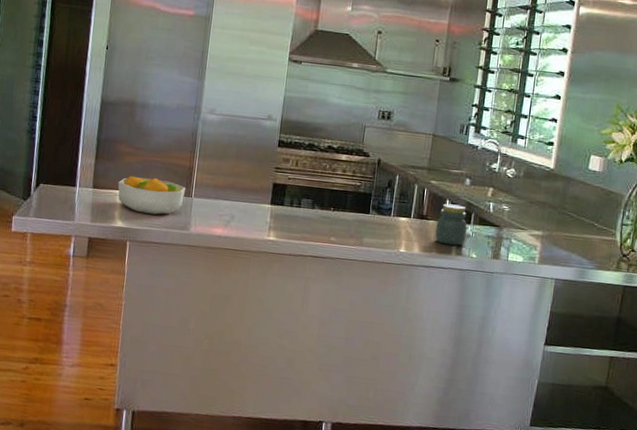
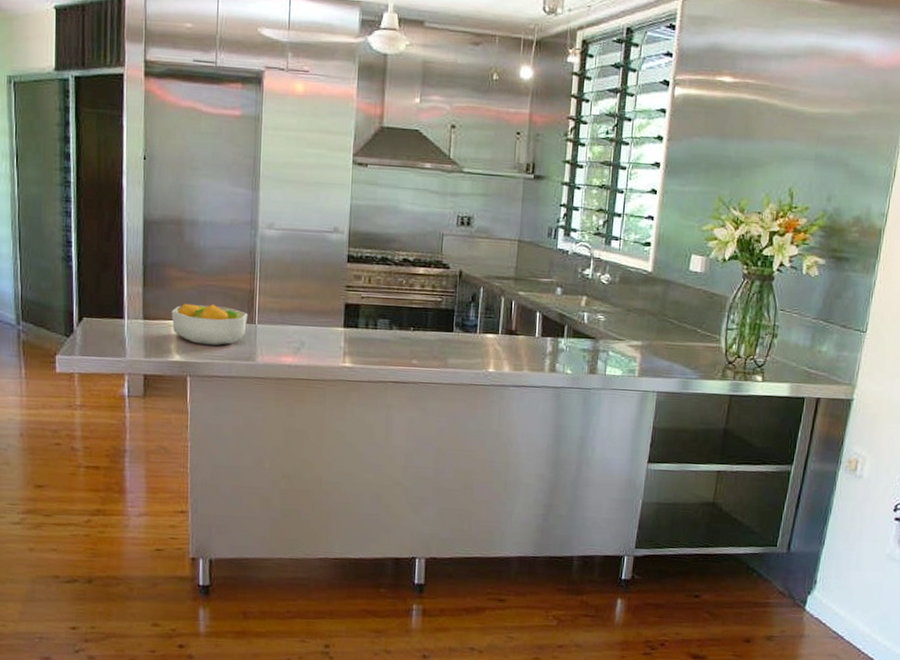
jar: present [435,203,467,246] -> none [526,316,560,362]

